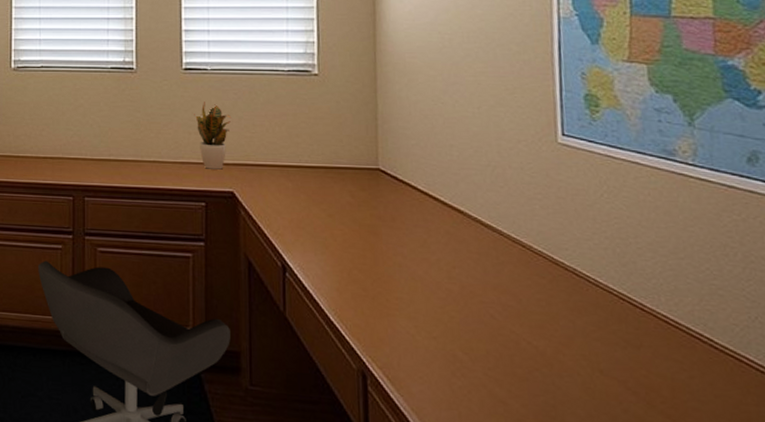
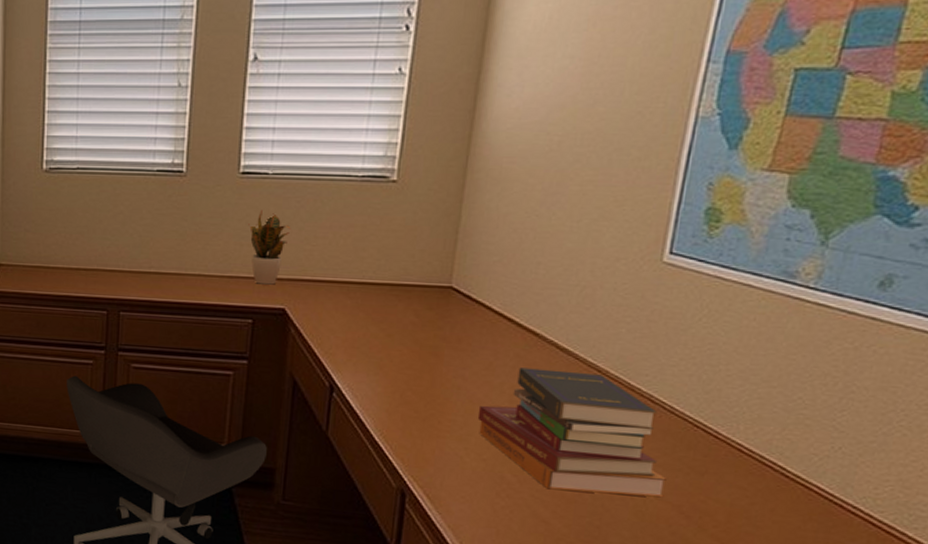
books: none [421,244,608,374] -> present [477,367,666,498]

